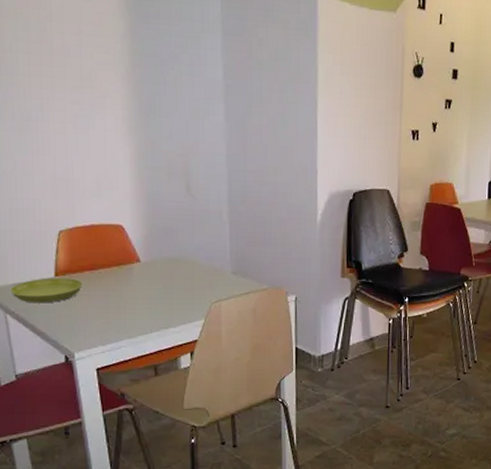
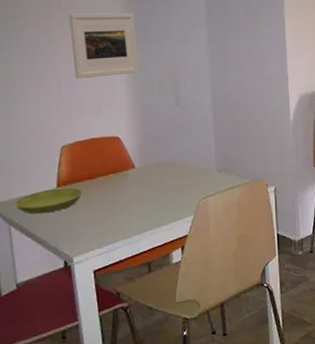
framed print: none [63,74,145,154] -> present [69,13,139,79]

